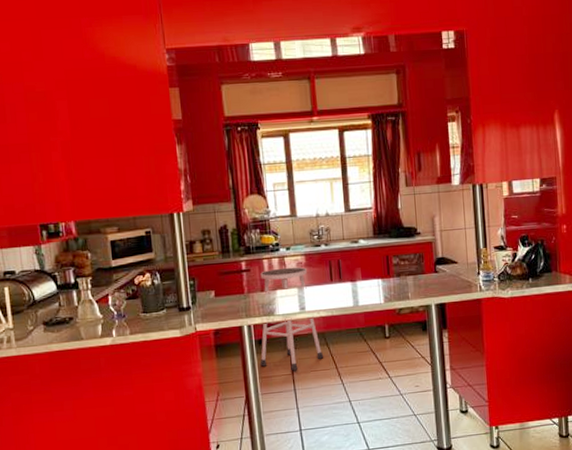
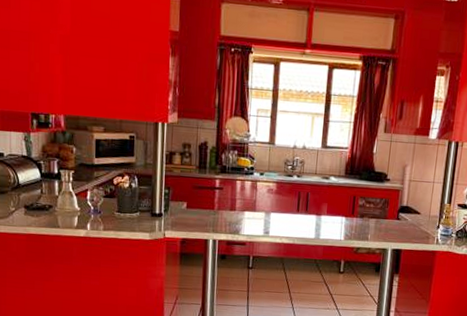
stool: present [260,267,324,371] -> none [219,191,280,289]

